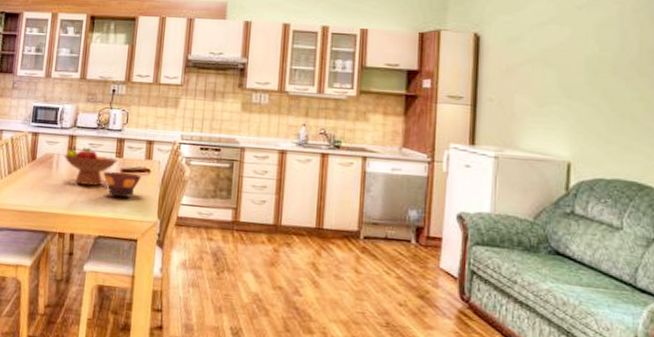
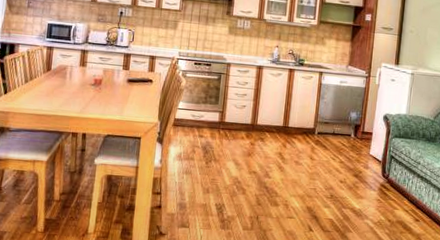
fruit bowl: present [63,146,118,186] -> none [76,59,125,93]
bowl: present [103,171,142,198] -> none [112,81,145,103]

